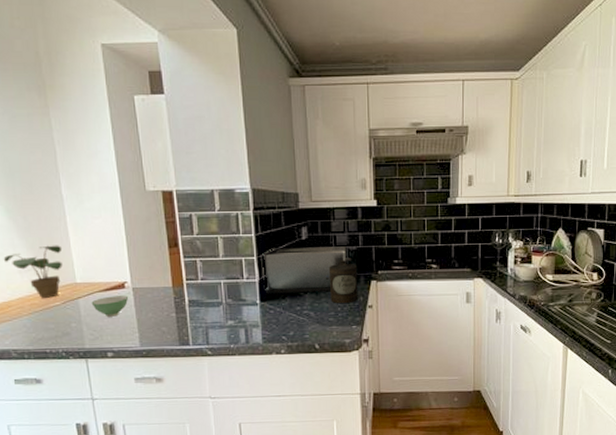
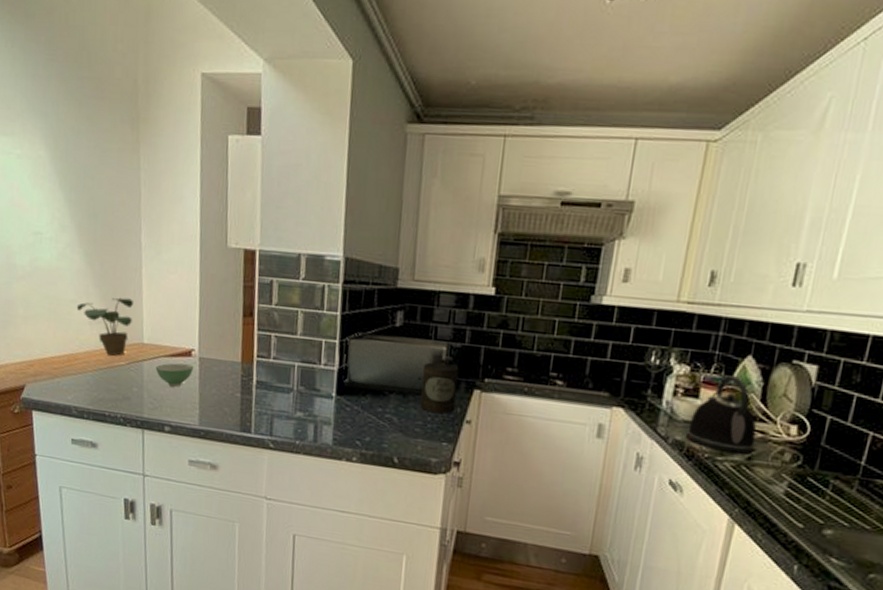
kettle: none [526,244,573,300] -> present [686,375,757,456]

